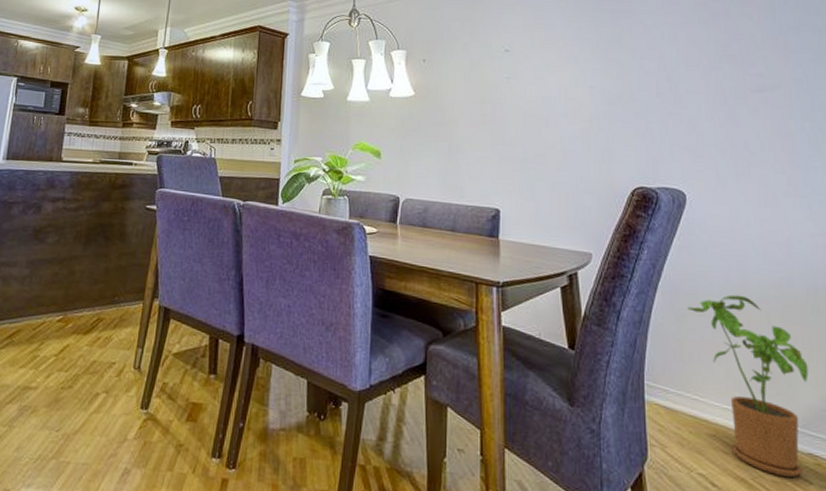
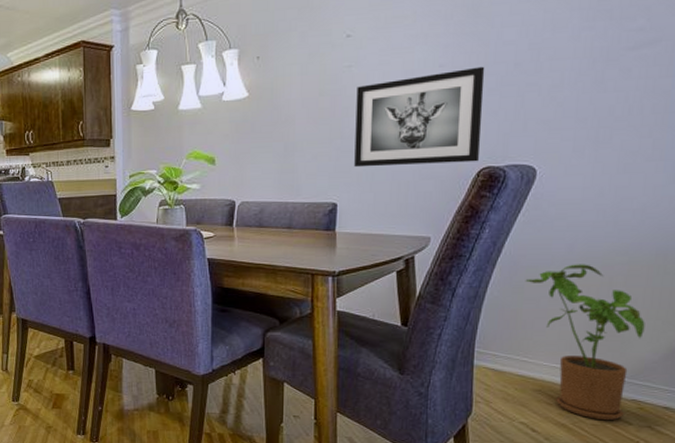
wall art: none [515,91,633,181] -> present [354,66,485,168]

